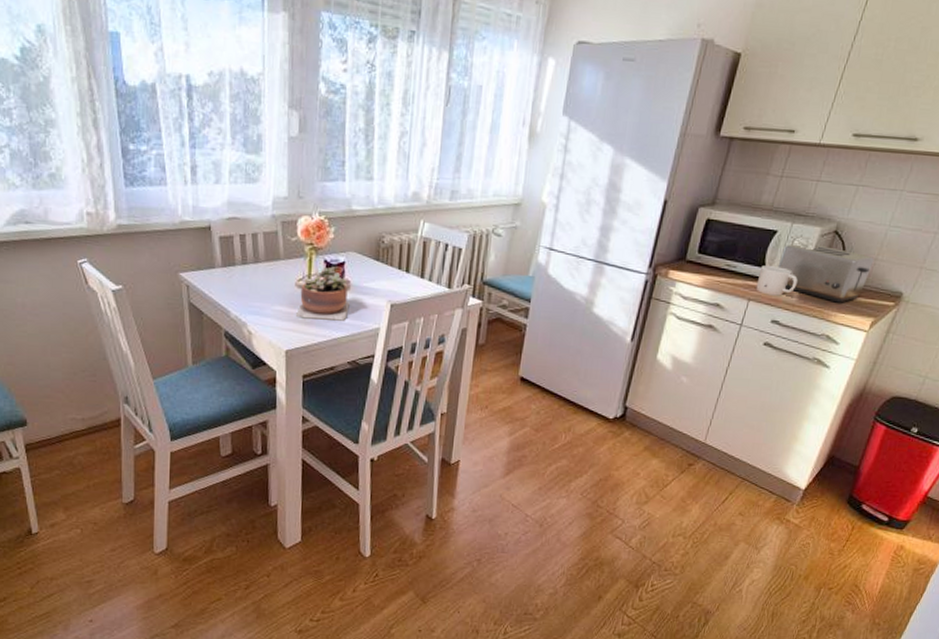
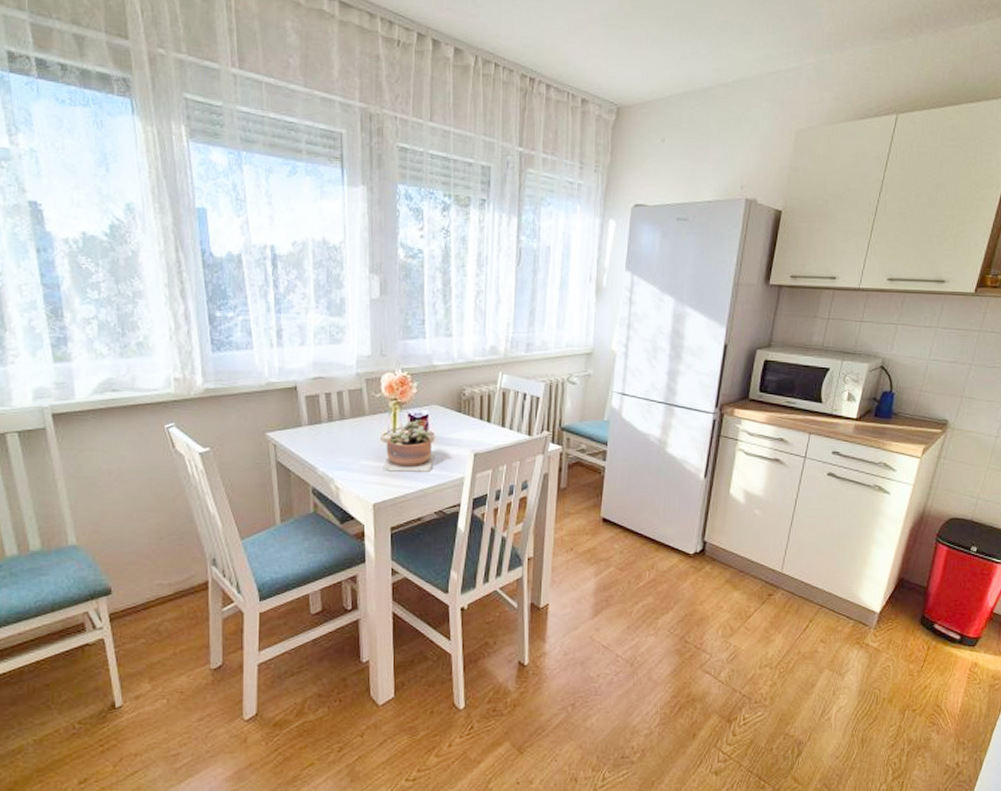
mug: present [755,265,798,296] -> none [815,400,852,429]
toaster: present [777,243,875,303] -> none [833,378,919,432]

